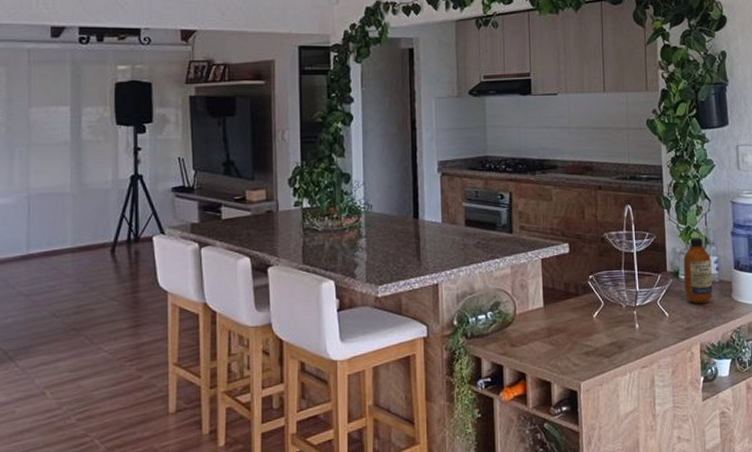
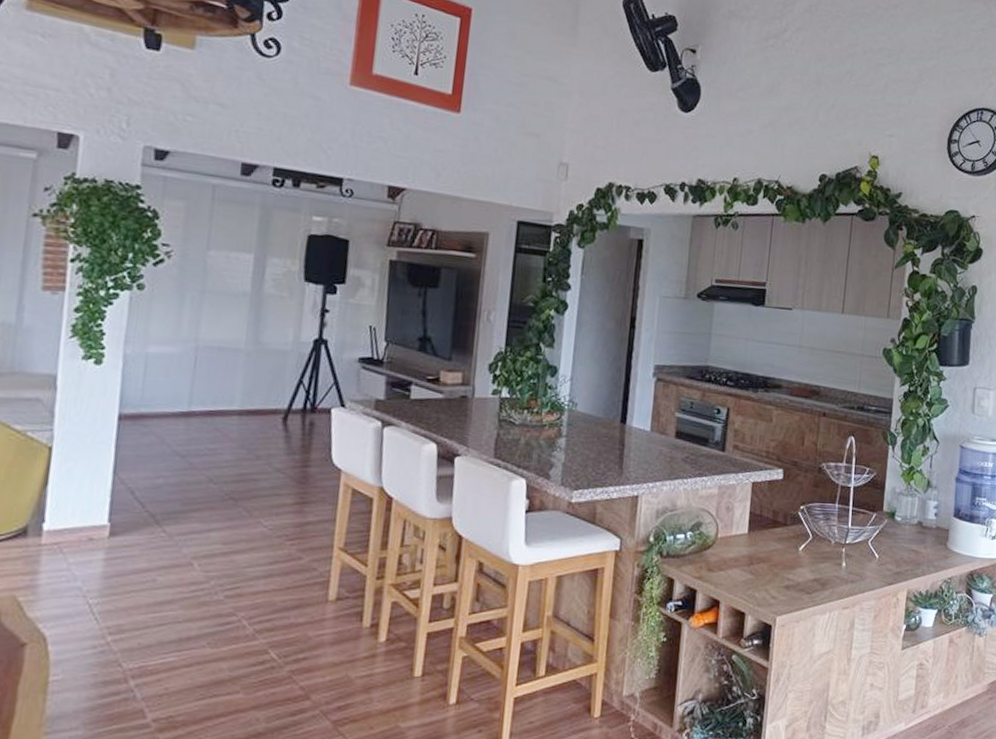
bottle: present [683,237,713,304] -> none [898,478,931,550]

